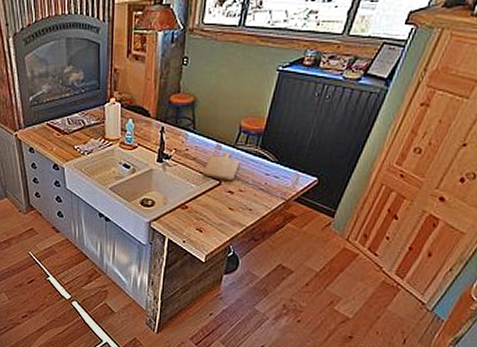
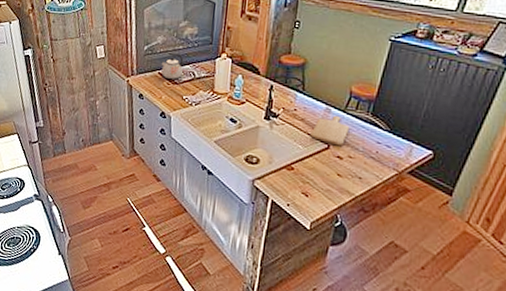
kettle: none [50,102,72,129] -> present [161,53,184,79]

